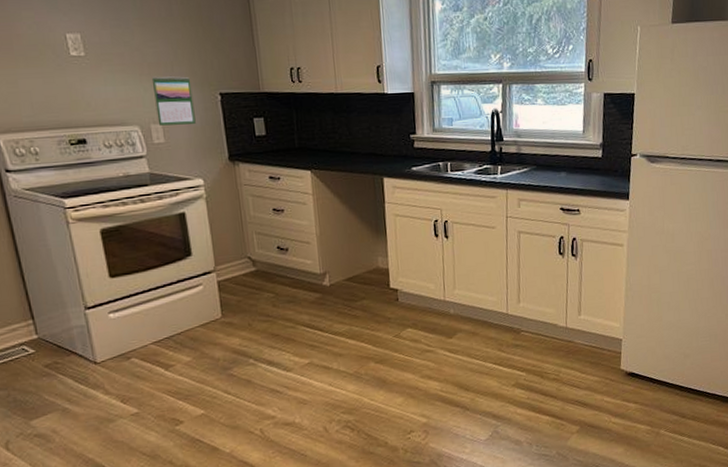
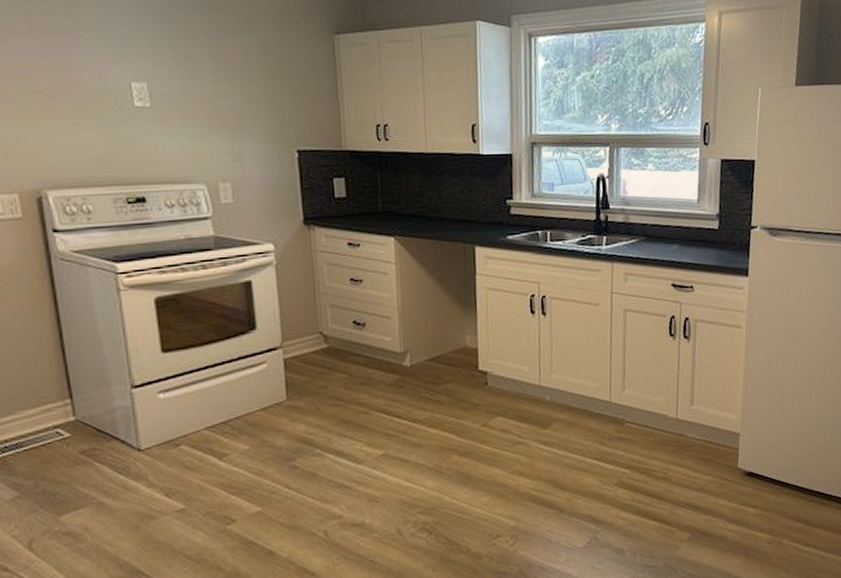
calendar: present [151,75,196,126] -> none [222,130,269,185]

